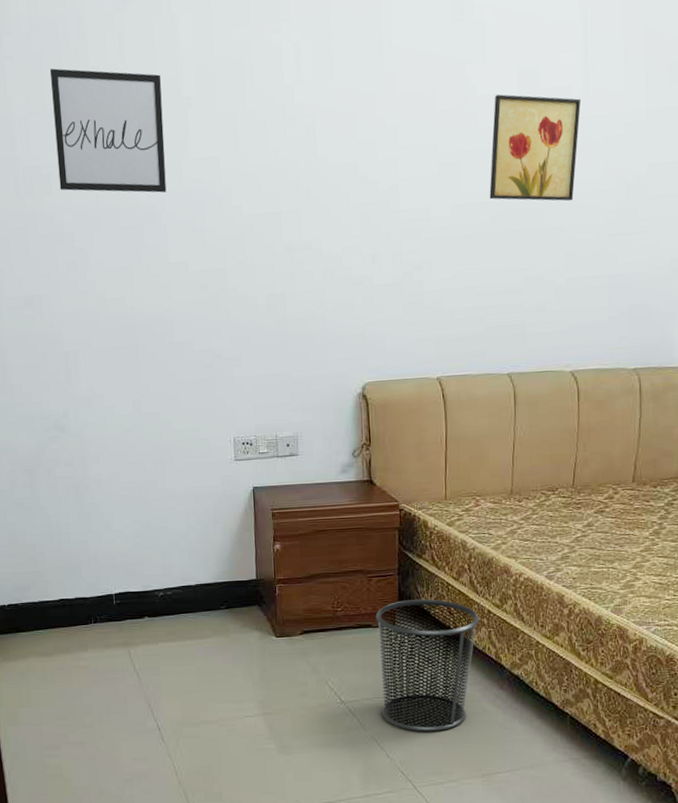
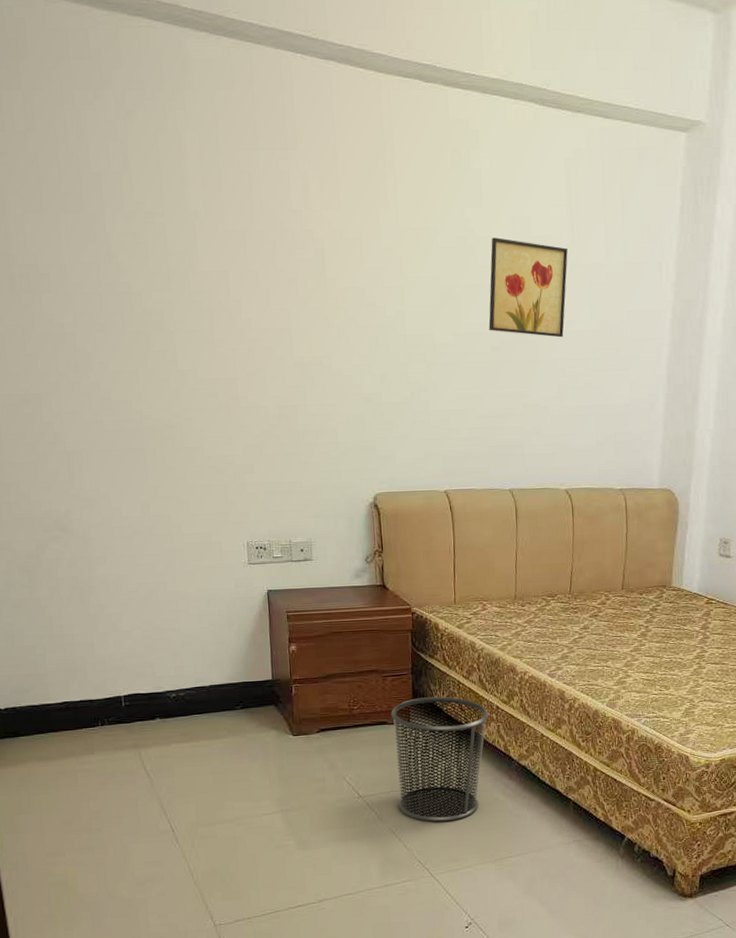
wall art: present [49,68,167,193] -> none [47,170,174,301]

